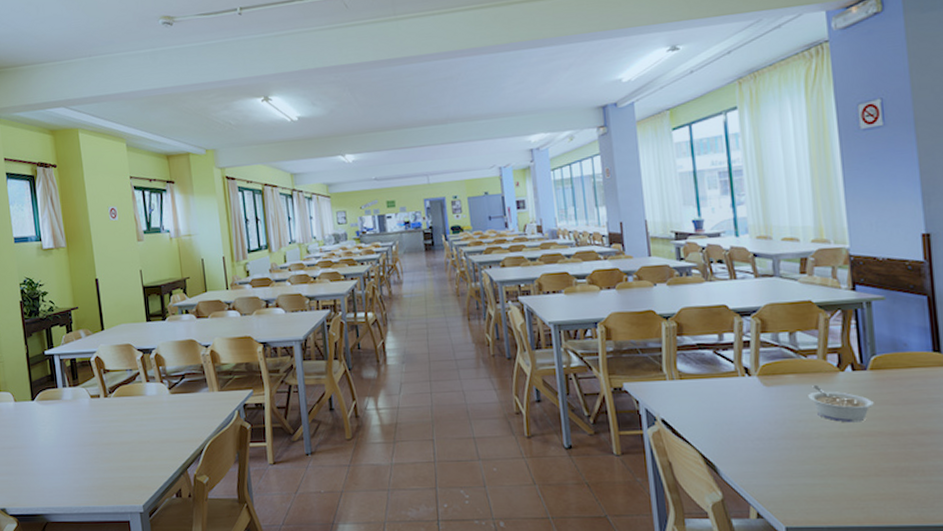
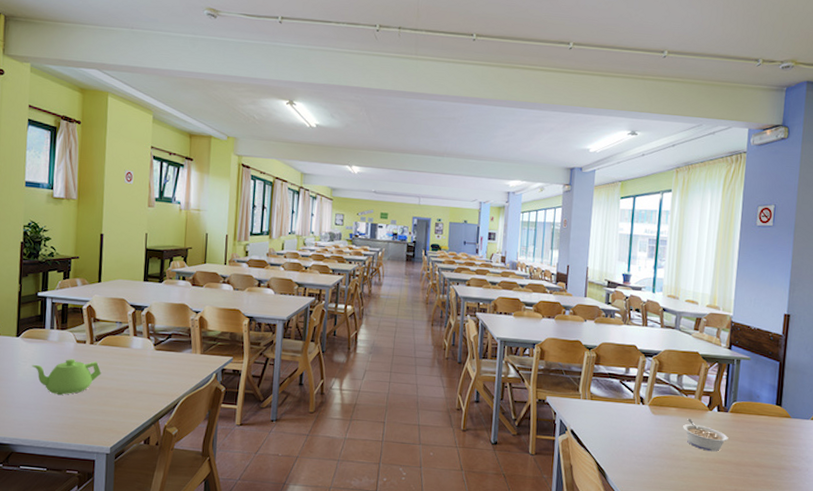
teapot: none [51,415,121,457] -> present [32,358,101,396]

